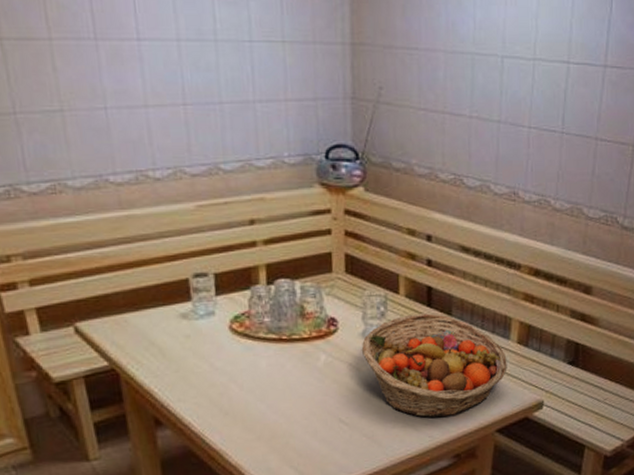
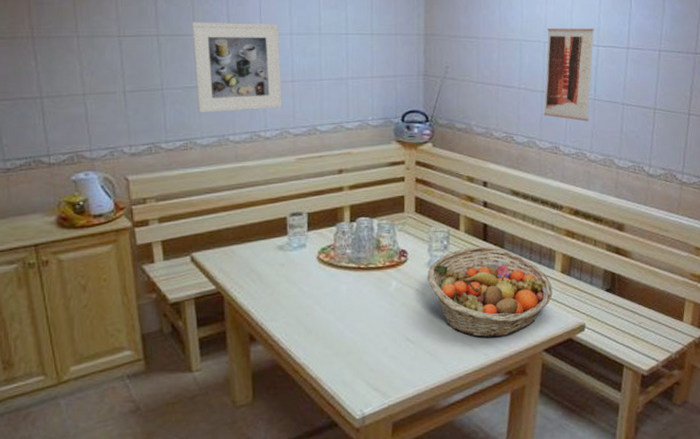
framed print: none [44,20,174,146] -> present [191,22,283,113]
wall art: none [500,38,565,161] -> present [543,28,595,122]

